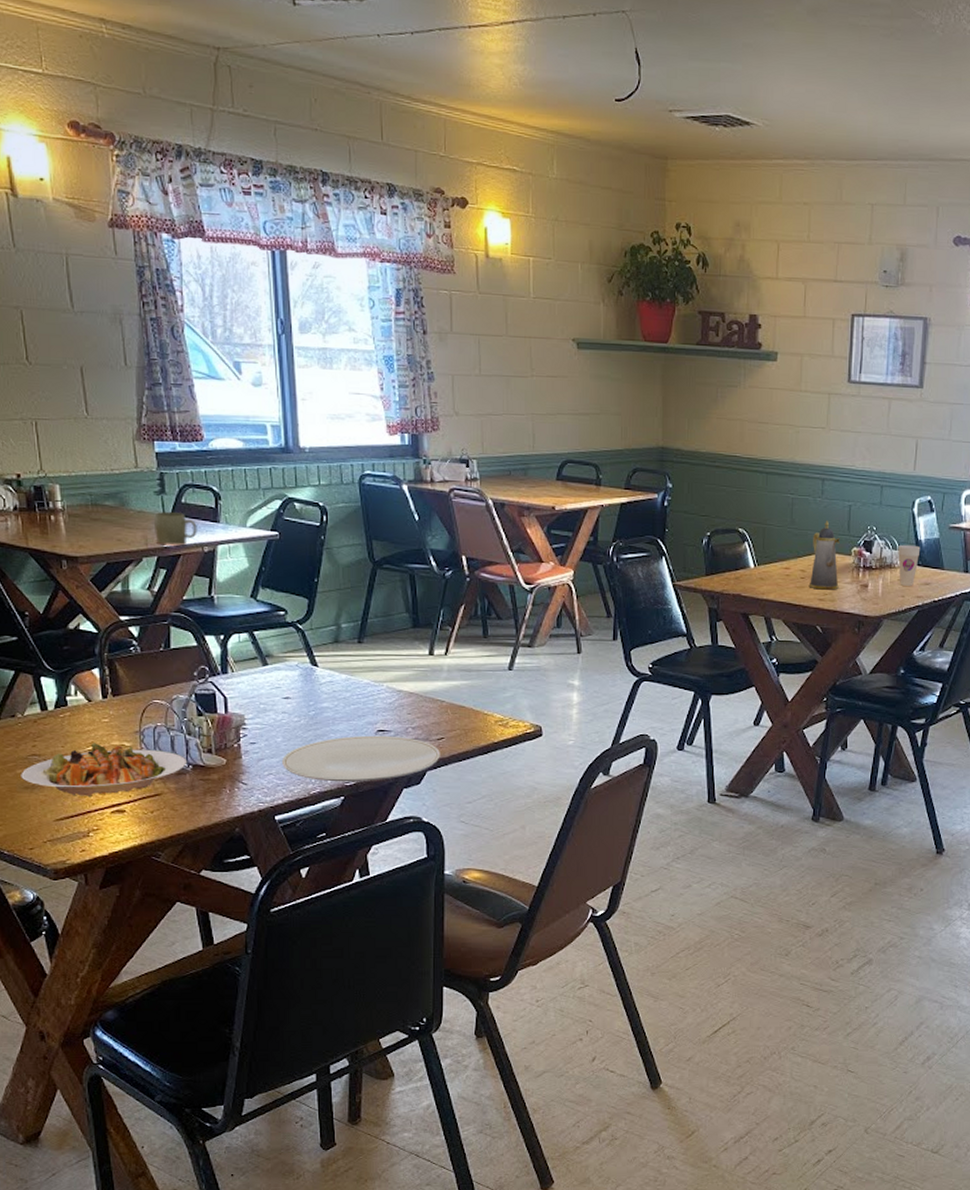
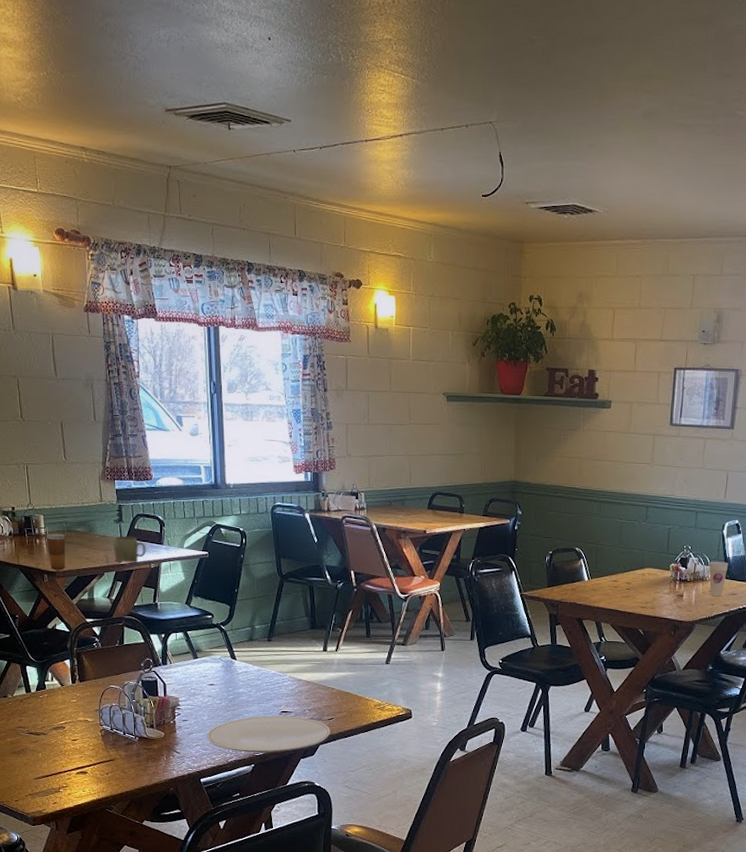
salad: present [21,743,188,796] -> none [10,718,135,761]
beverage cup: none [64,508,91,555] -> present [46,533,65,571]
coffee pot: present [808,520,840,590] -> none [633,540,660,599]

